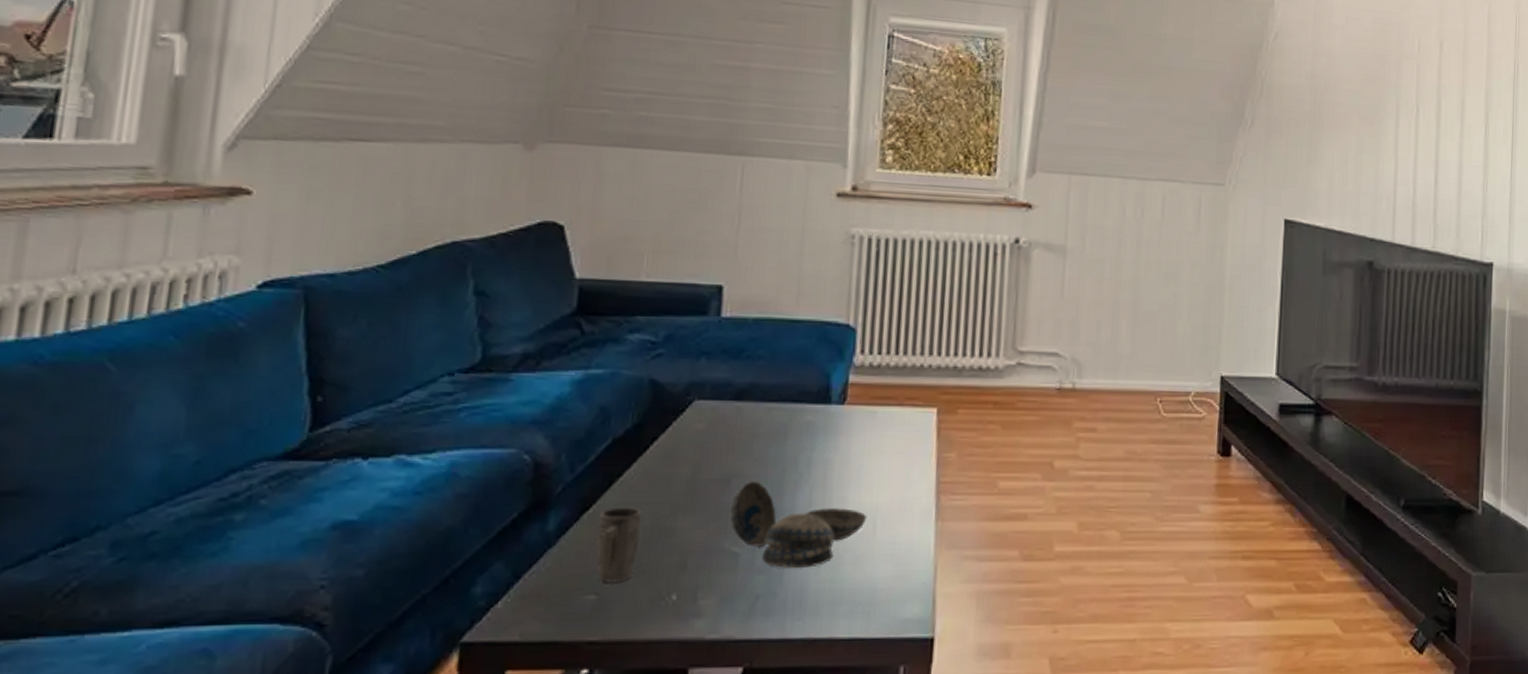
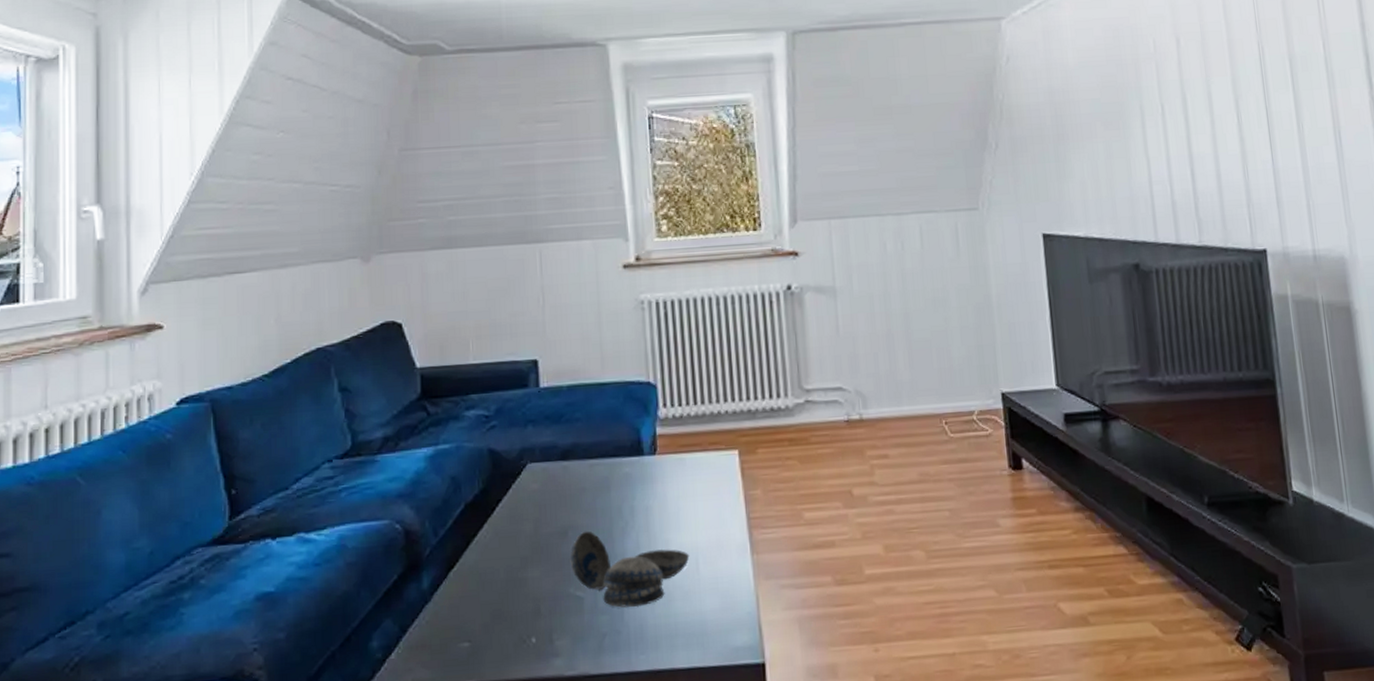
mug: present [595,507,642,583] -> none [463,563,499,631]

